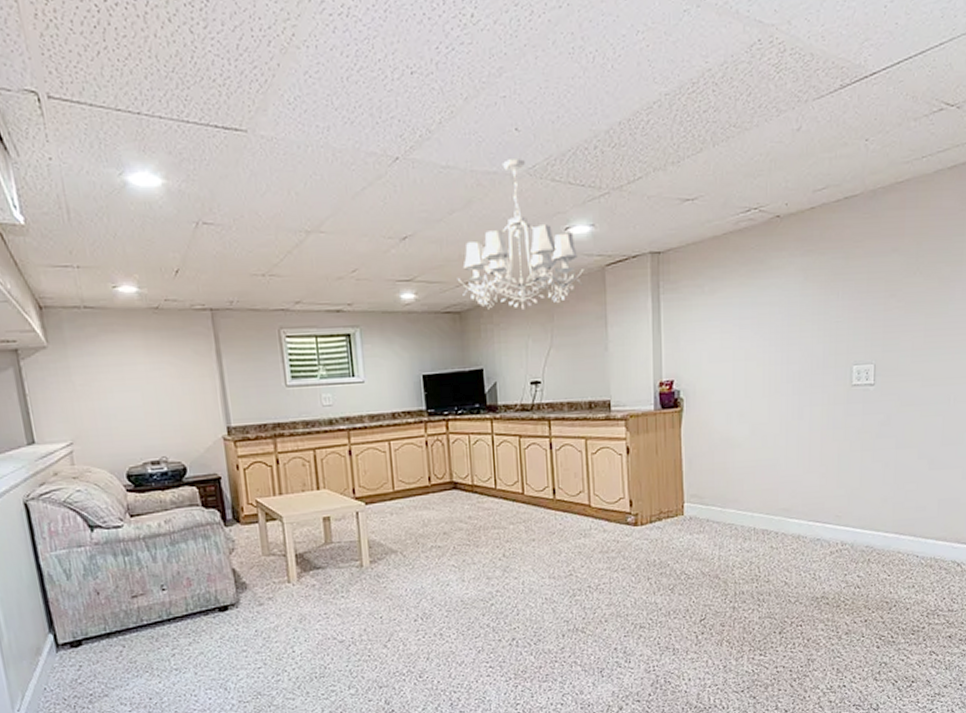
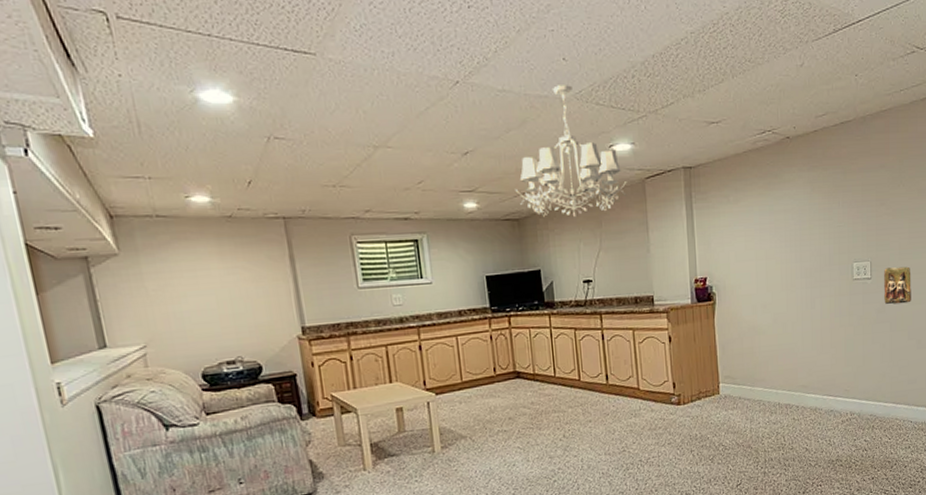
relief sculpture: none [890,371,926,416] -> present [884,266,911,305]

